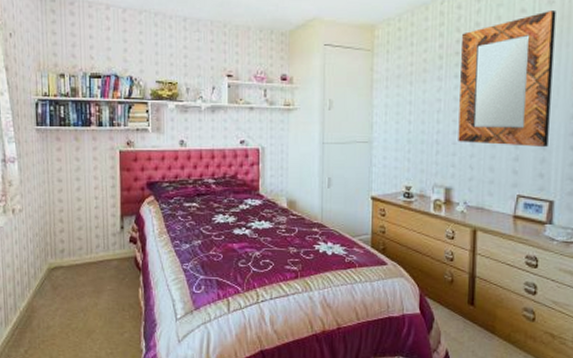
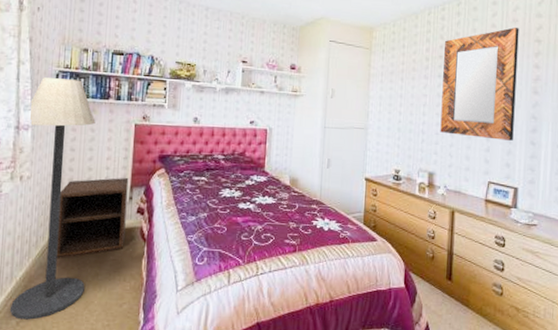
floor lamp: none [12,107,85,348] -> present [9,77,96,320]
nightstand: none [52,206,120,290] -> present [56,177,129,259]

